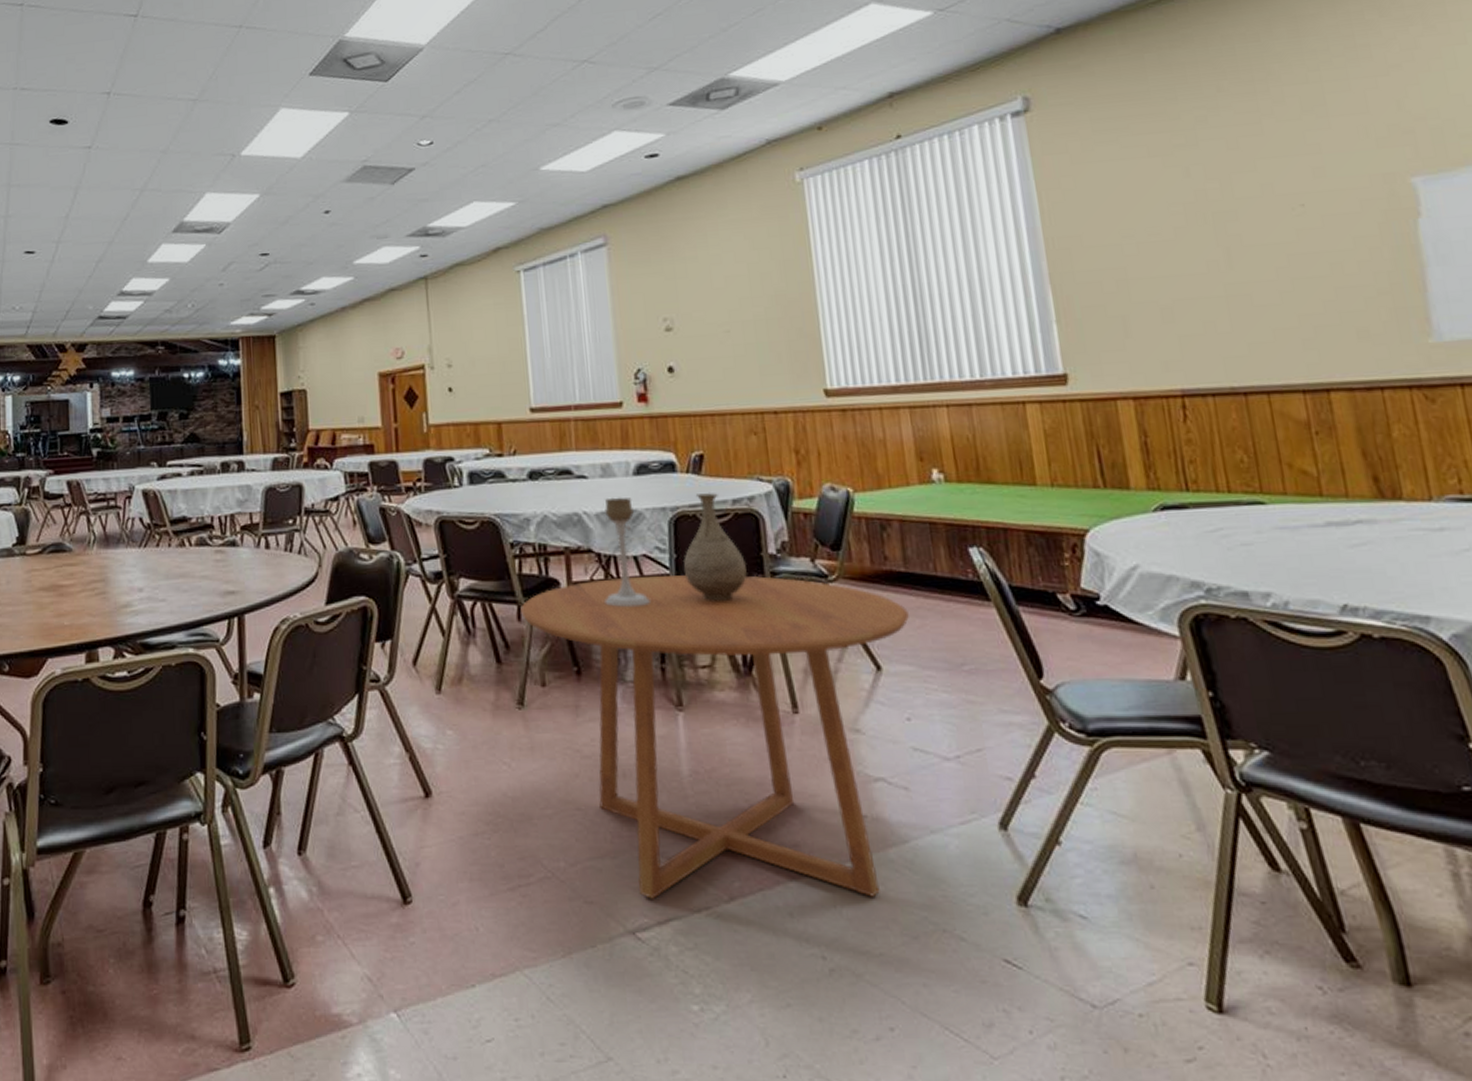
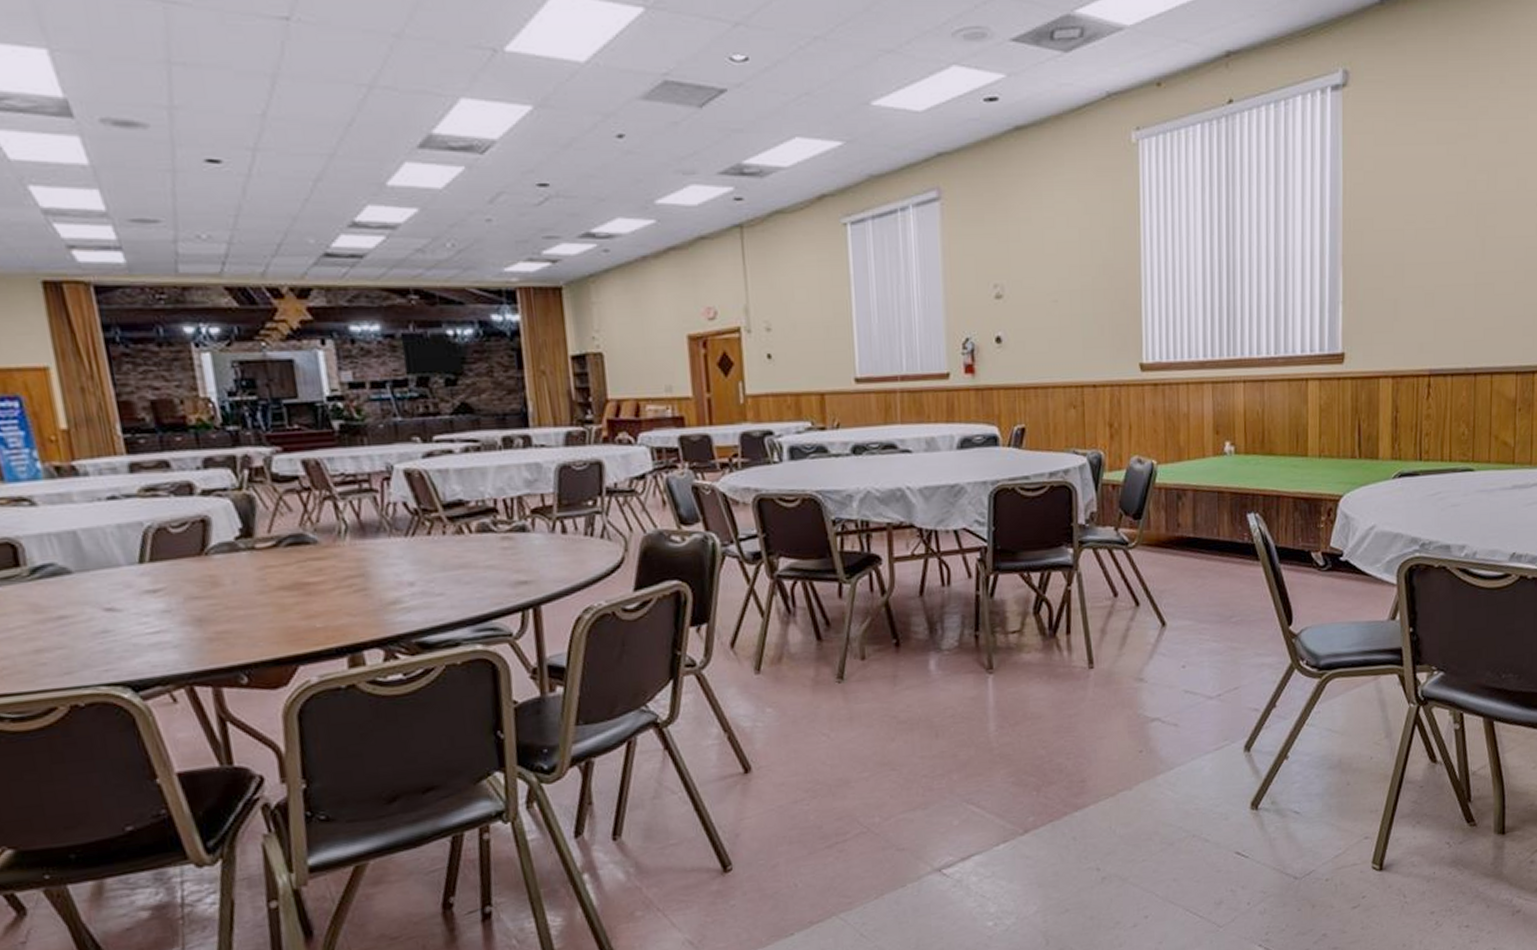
dining table: present [520,575,909,899] -> none [842,545,1193,840]
candle holder: present [605,497,650,607] -> none [924,471,968,580]
vase: present [683,492,747,602] -> none [1000,465,1058,571]

